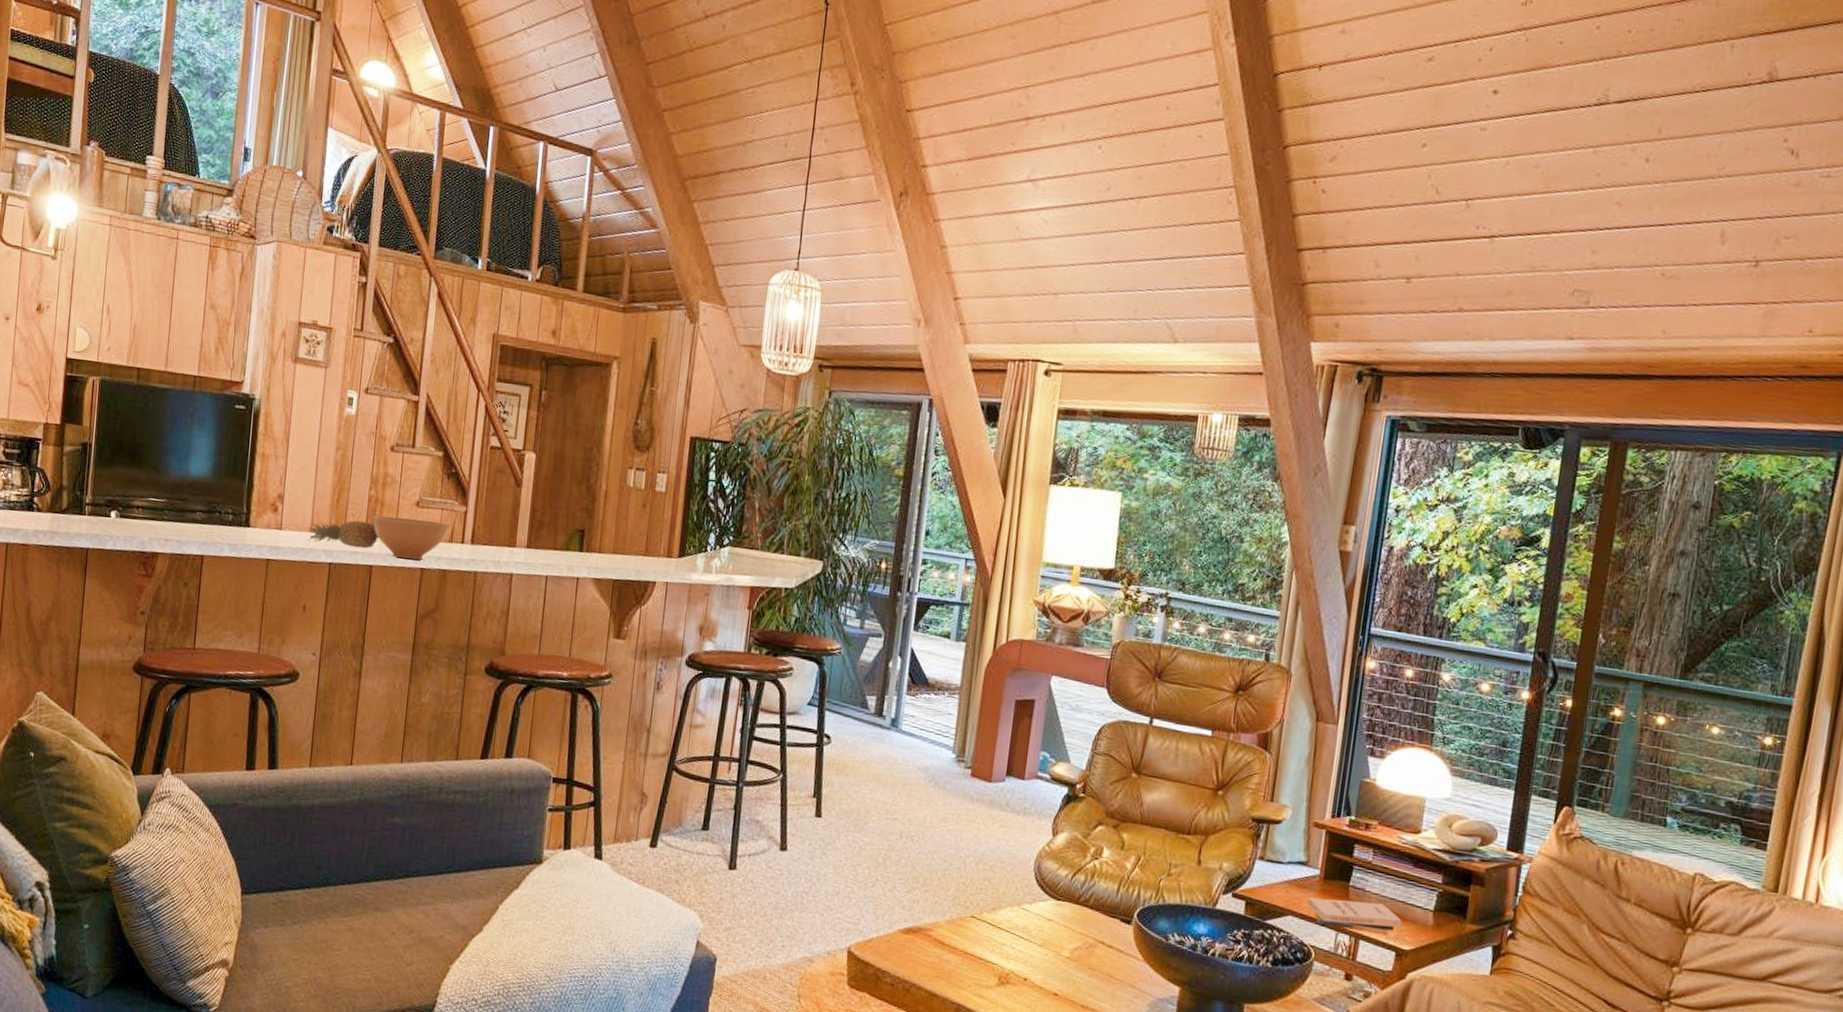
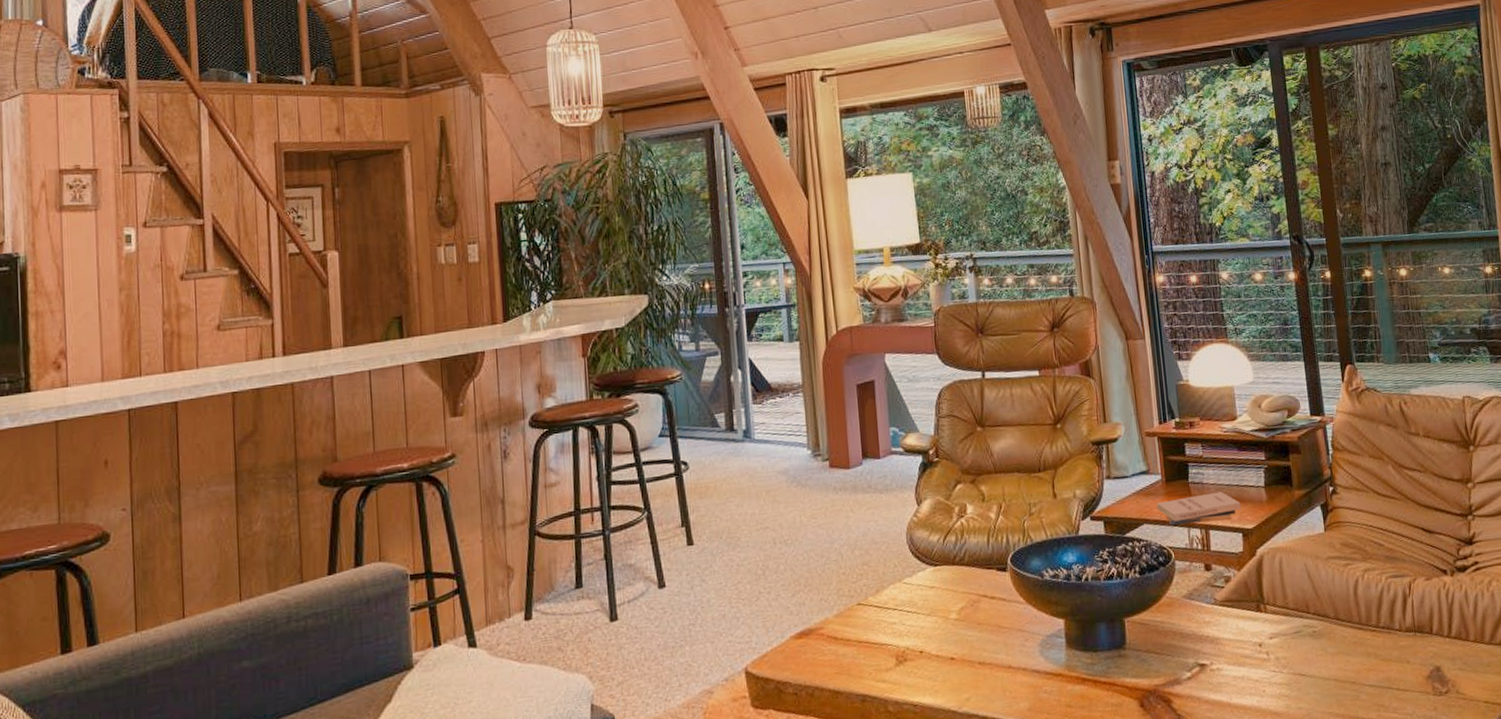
fruit: present [308,520,378,549] -> none [98,357,180,391]
bowl: present [371,515,450,560] -> none [169,340,258,388]

